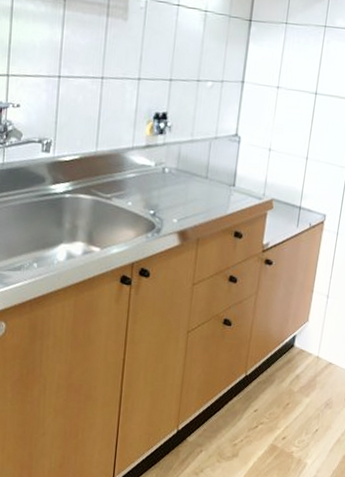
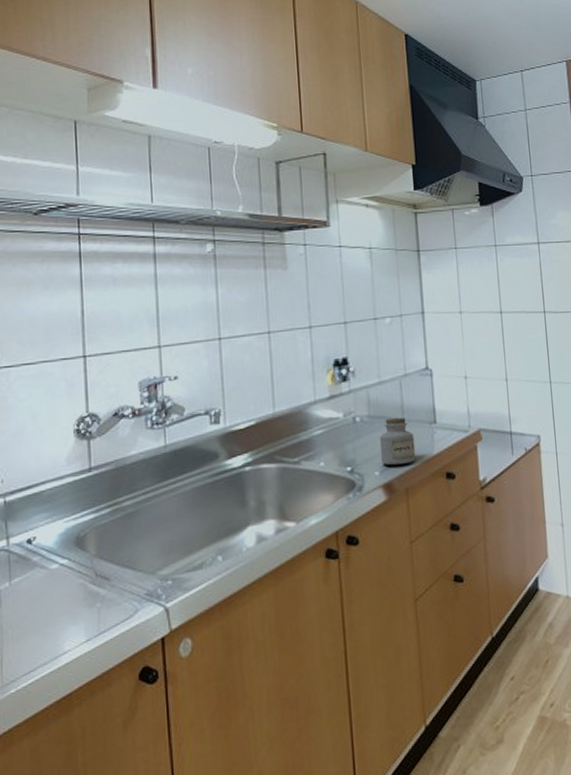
jar: none [180,174,214,217] -> present [379,417,416,465]

